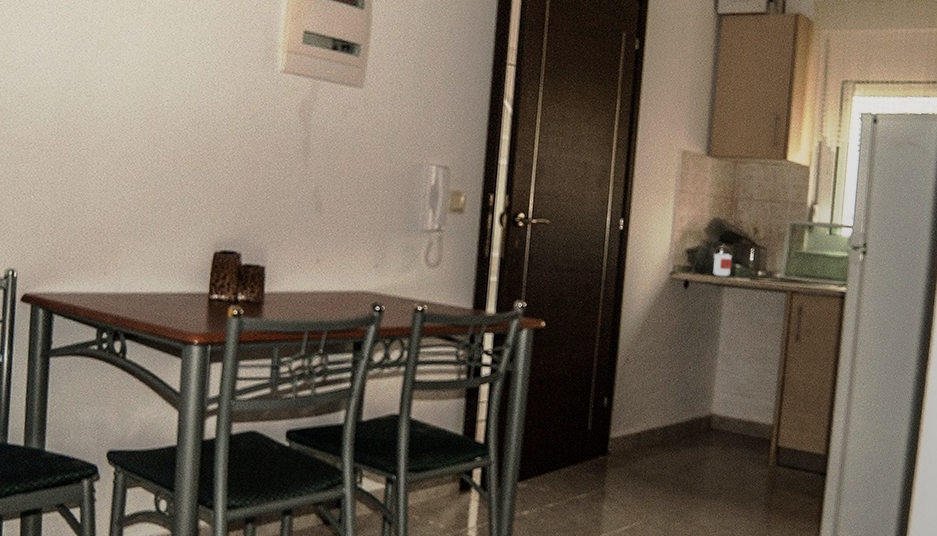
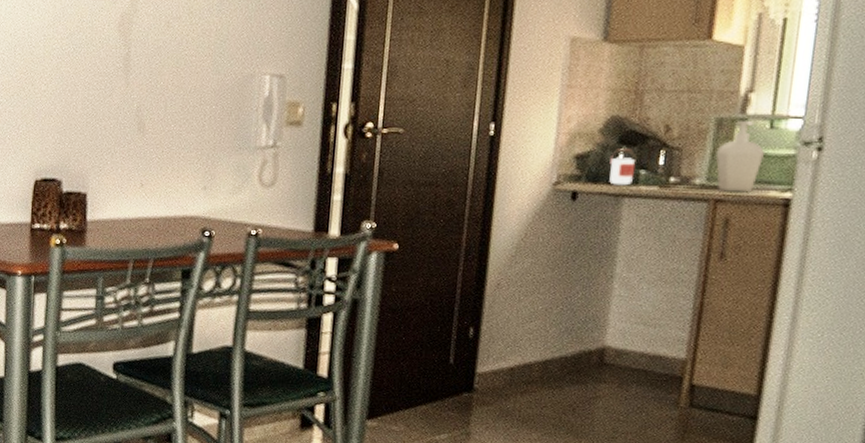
soap bottle: none [791,226,827,286] -> present [715,120,766,192]

